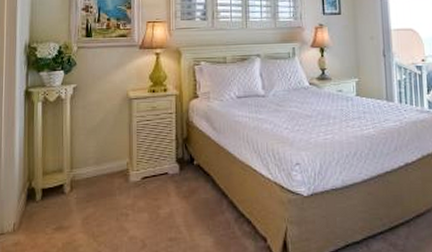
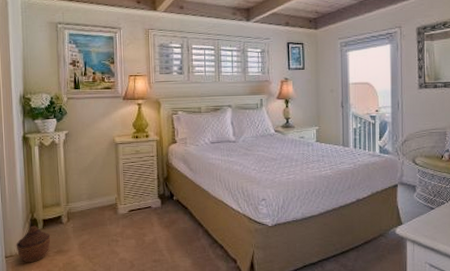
woven basket: none [8,196,50,243] -> present [16,225,51,263]

